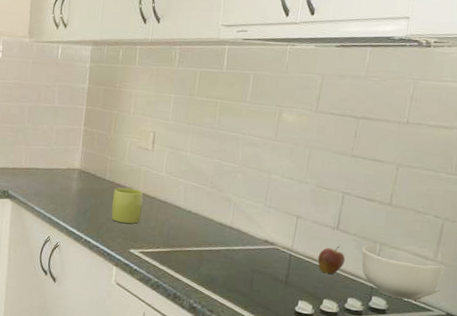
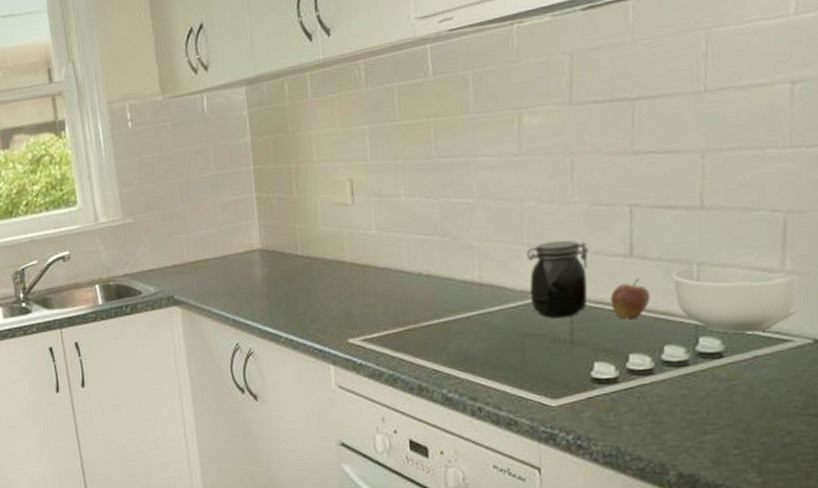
mug: present [111,187,144,224] -> none [311,259,354,307]
jar: none [264,206,310,264] -> present [527,240,589,318]

